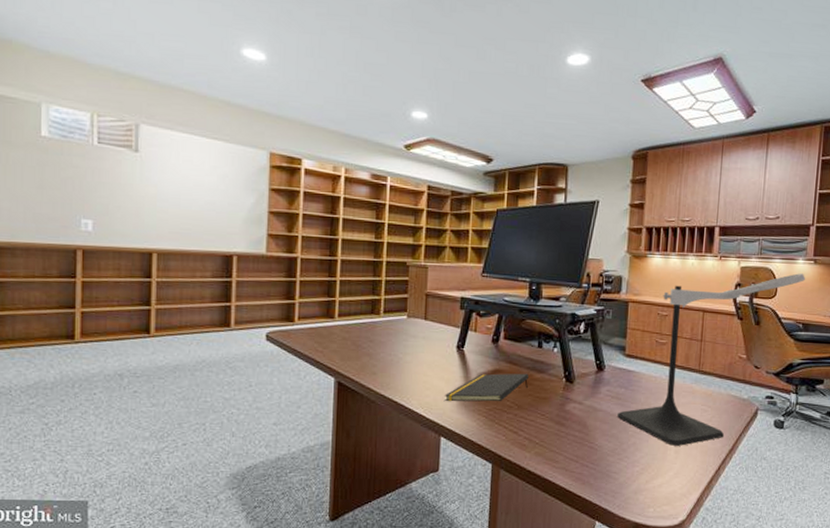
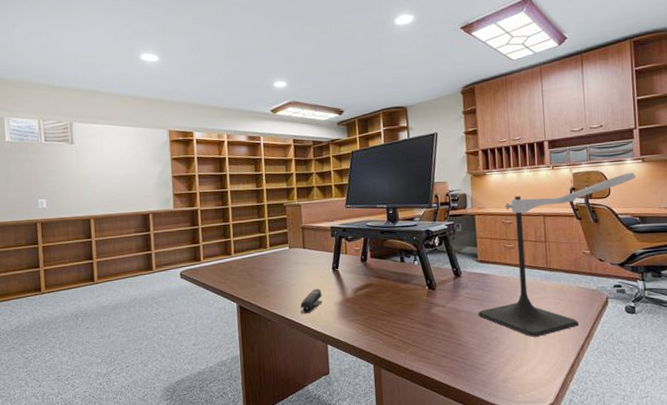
stapler: none [413,368,442,399] -> present [300,288,323,314]
notepad: present [444,373,529,402] -> none [326,285,396,314]

